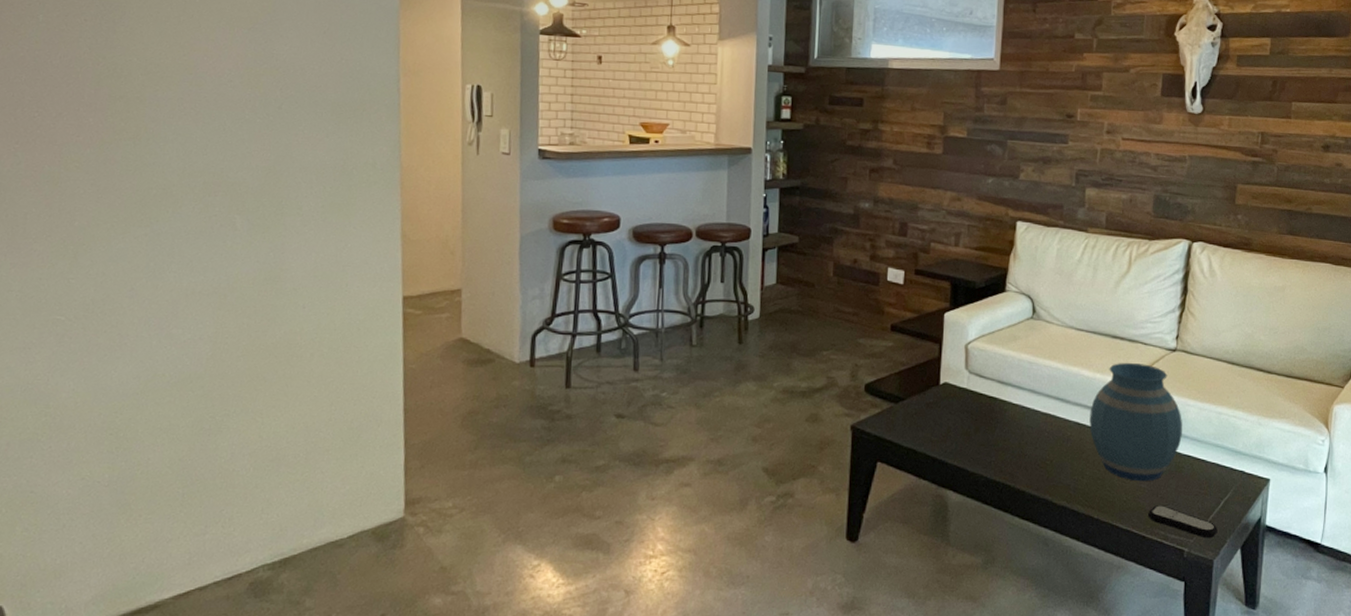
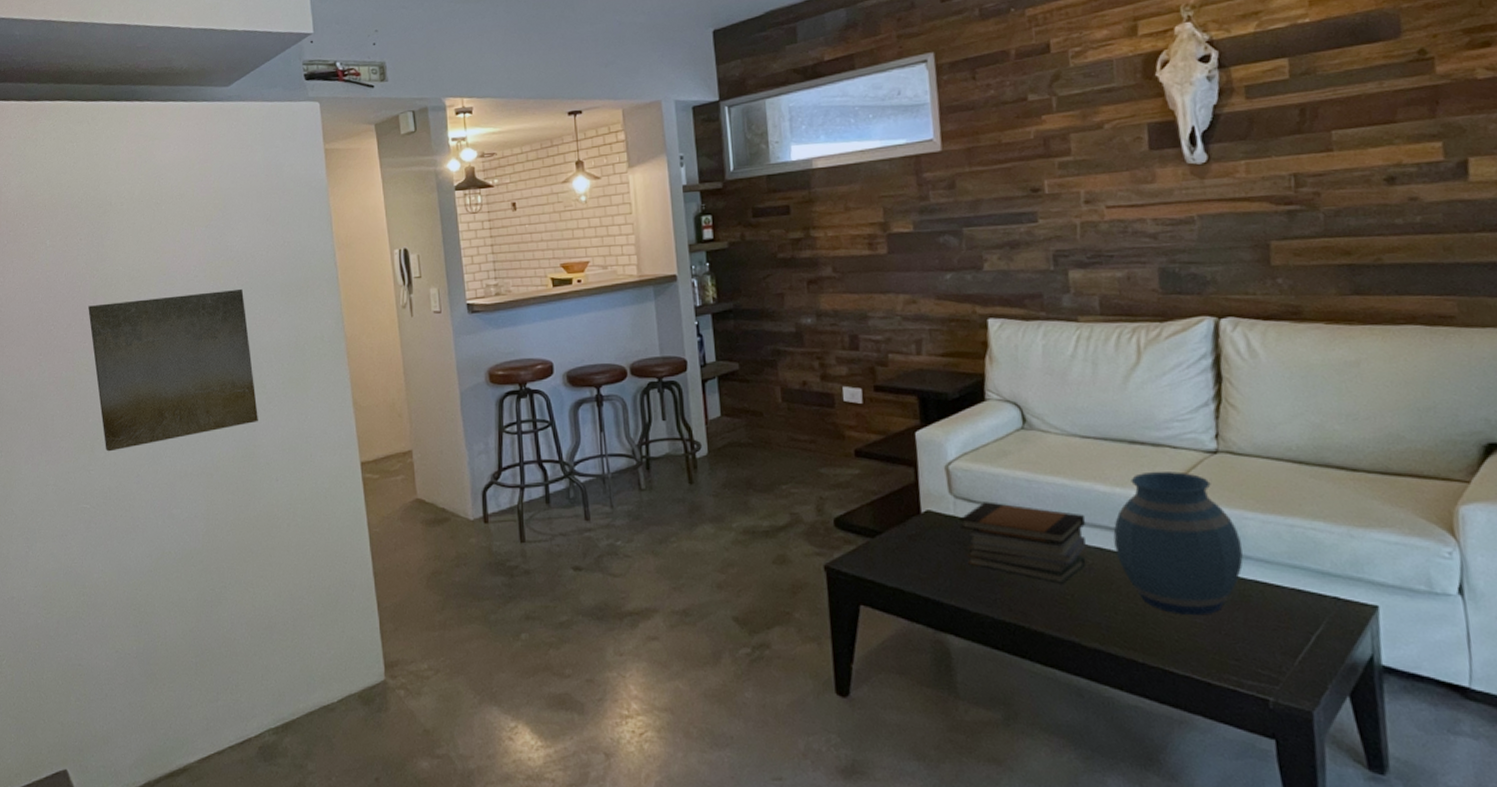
wall art: none [86,96,290,260] -> present [88,288,258,452]
book stack: none [970,378,1071,451] -> present [959,502,1087,584]
remote control: present [1148,505,1218,539] -> none [1211,644,1313,684]

